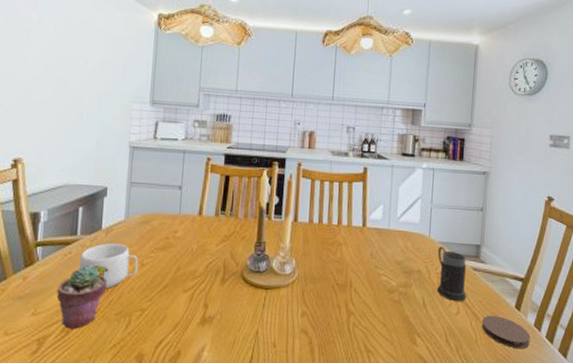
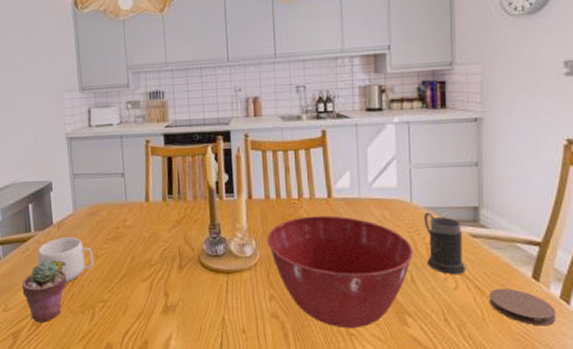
mixing bowl: none [305,241,427,346] -> present [266,215,414,329]

